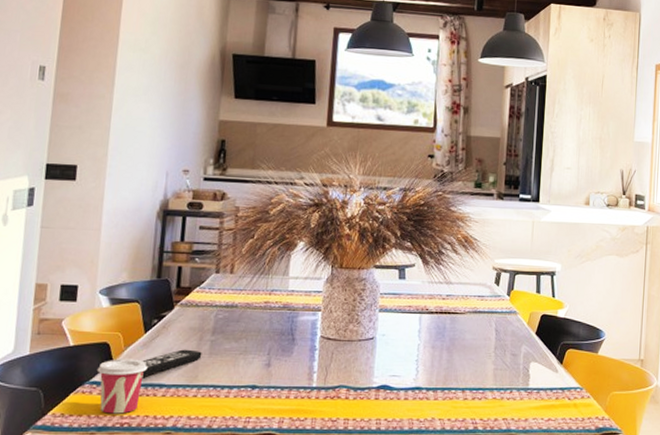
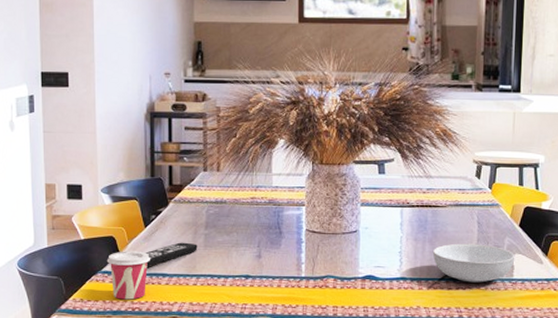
serving bowl: none [449,351,531,392] -> present [432,243,515,283]

